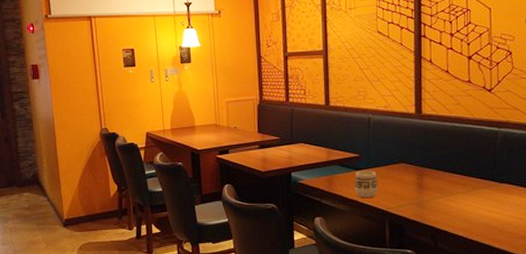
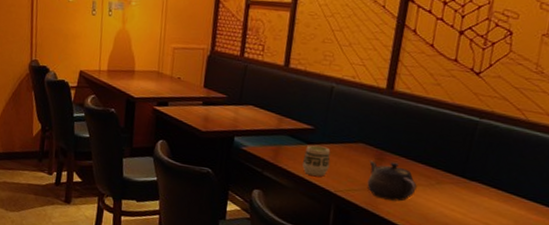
teapot: none [412,176,456,210] -> present [367,160,417,202]

